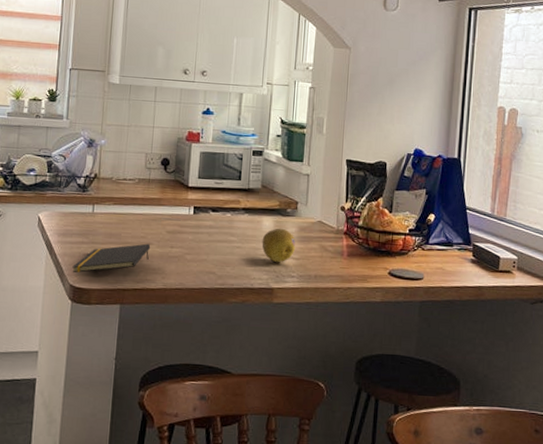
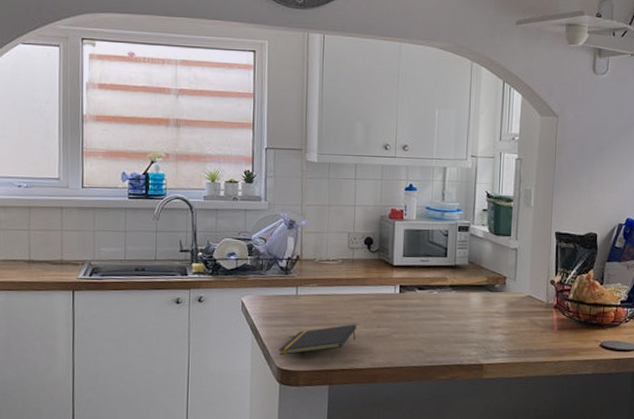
fruit: present [262,228,296,263] -> none [470,304,505,339]

